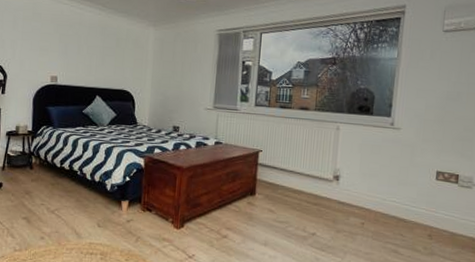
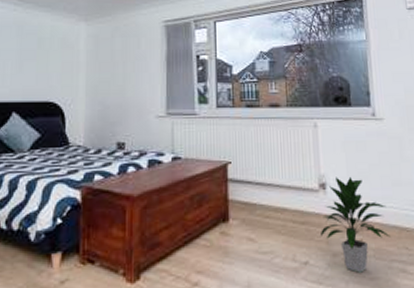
indoor plant: none [328,172,390,248] -> present [320,176,391,273]

